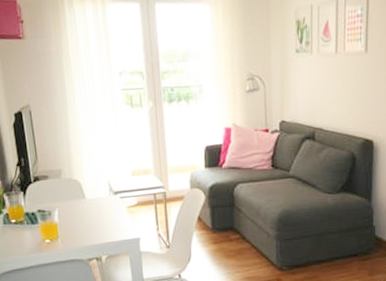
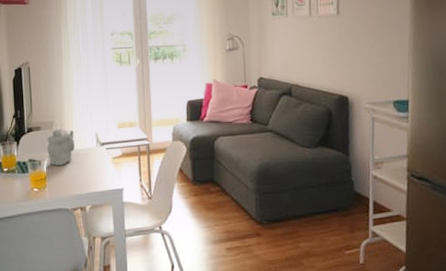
teapot: none [56,178,86,216] -> present [47,129,74,166]

